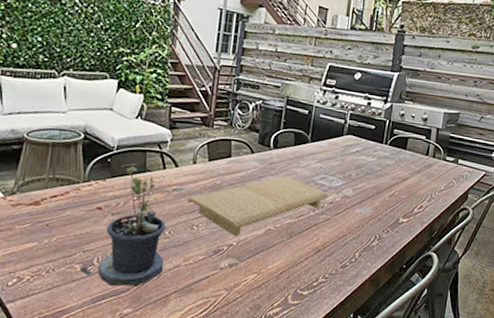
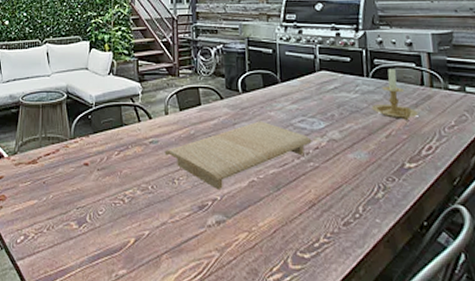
potted plant: present [79,165,166,287] -> none [75,120,151,245]
candle holder: none [383,137,419,184] -> present [372,67,418,121]

